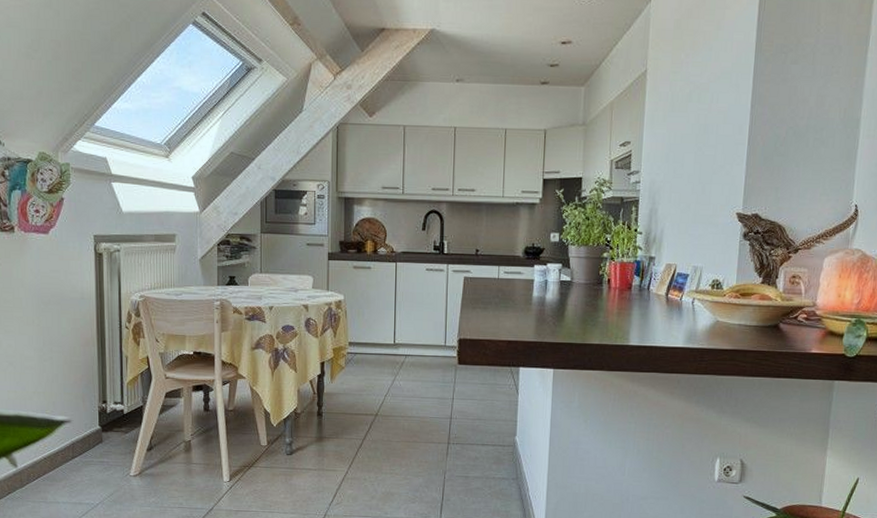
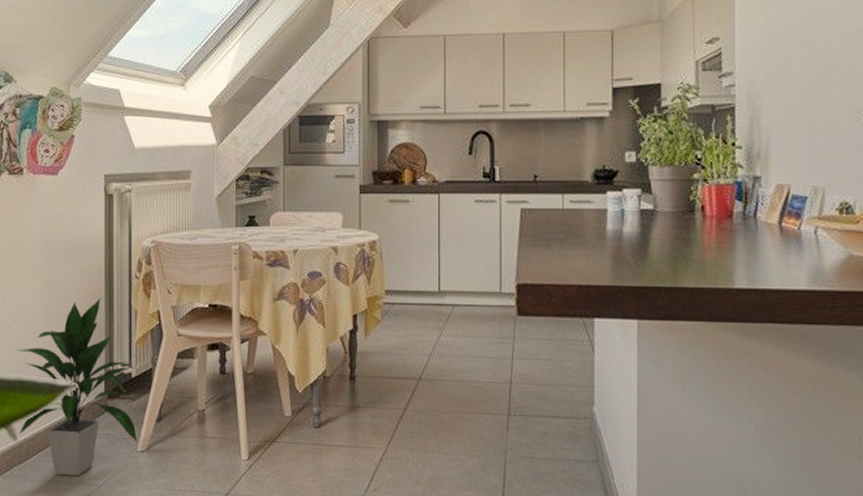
indoor plant: none [14,345,130,497] -> present [17,298,137,476]

